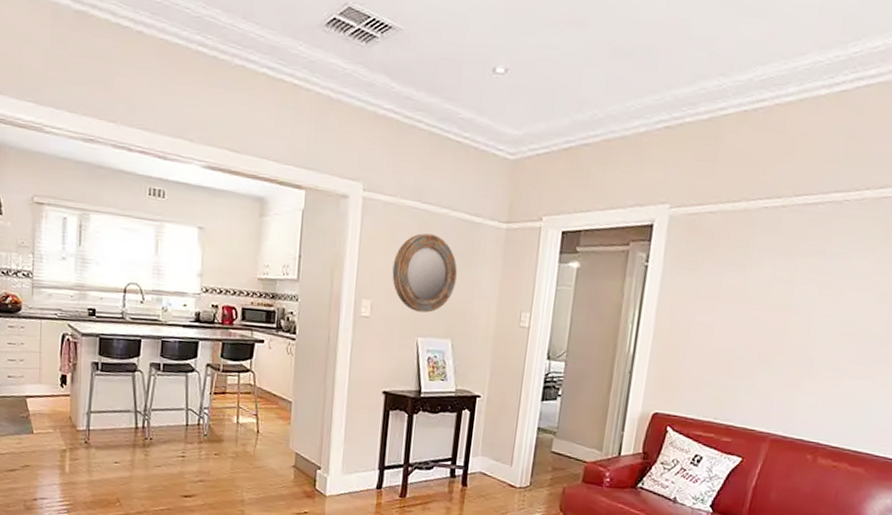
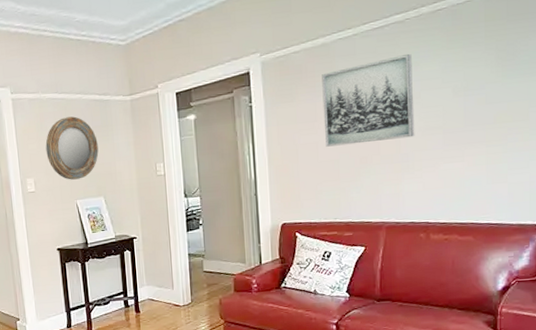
wall art: none [723,241,843,341] -> present [322,54,415,147]

